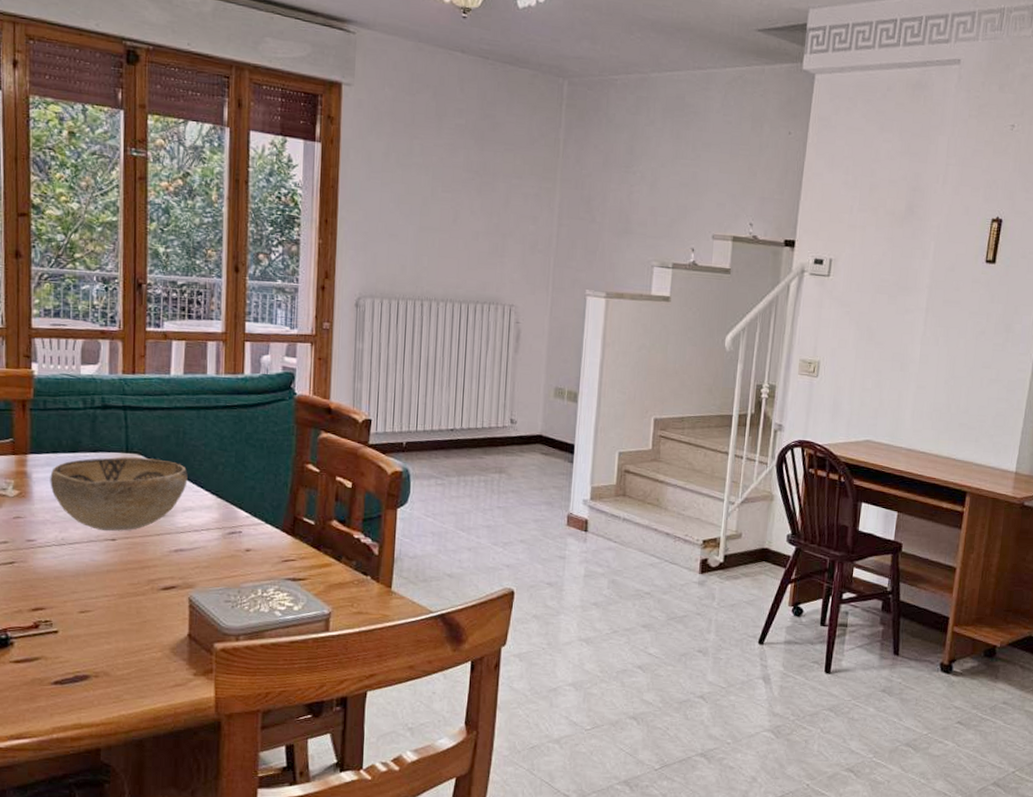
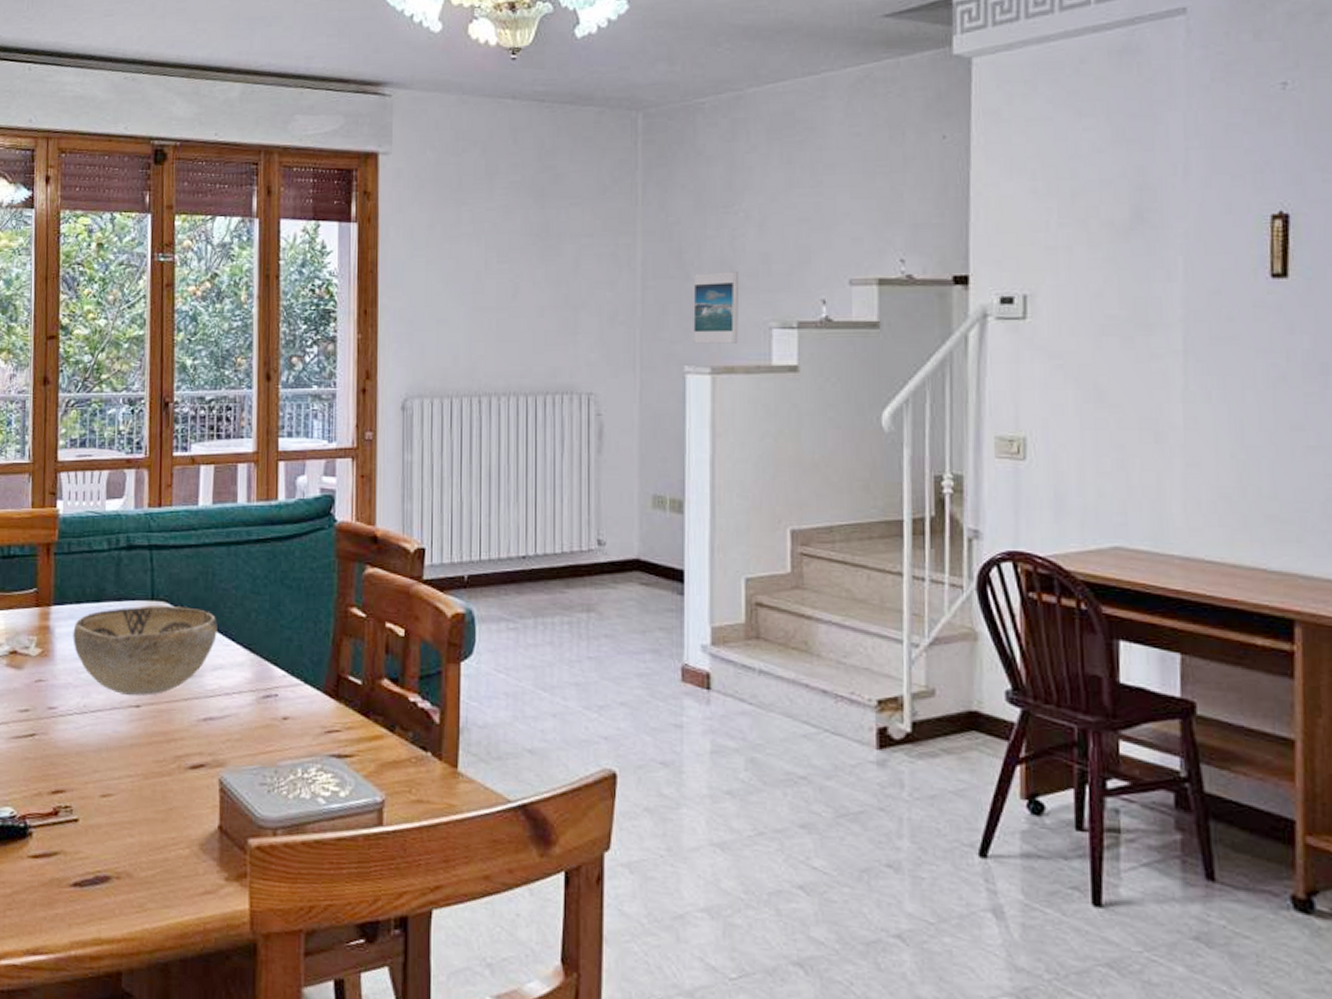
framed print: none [594,218,632,276] -> present [693,271,739,344]

